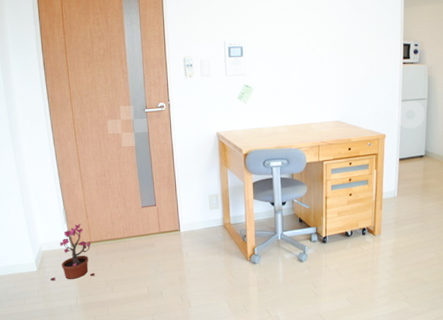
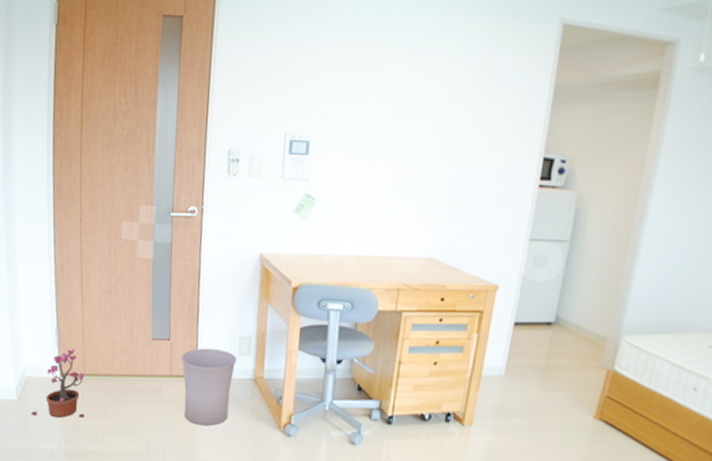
waste bin: none [166,207,209,267] -> present [181,348,237,426]

